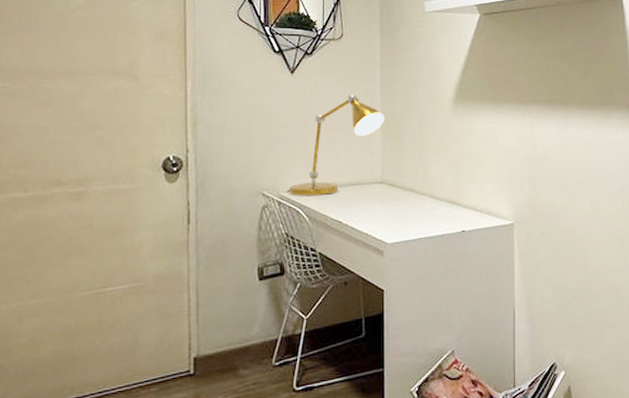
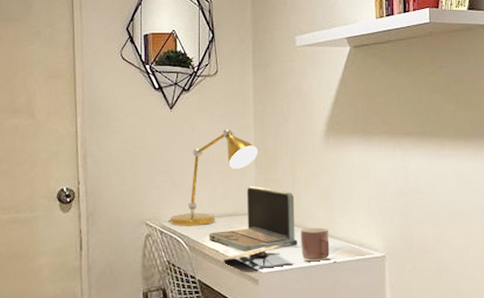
laptop: none [331,154,425,222] -> present [208,186,297,252]
magazine: none [339,211,419,236] -> present [217,242,292,266]
mug: none [428,196,458,231] -> present [301,227,330,262]

